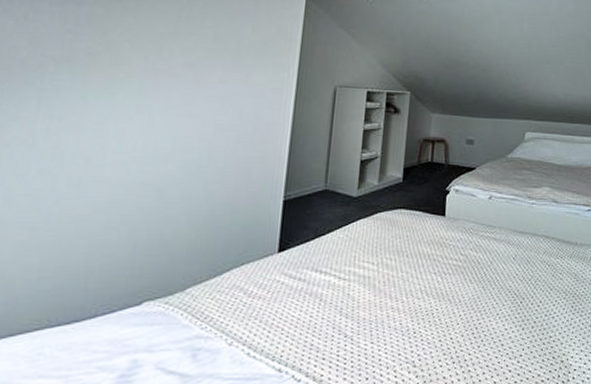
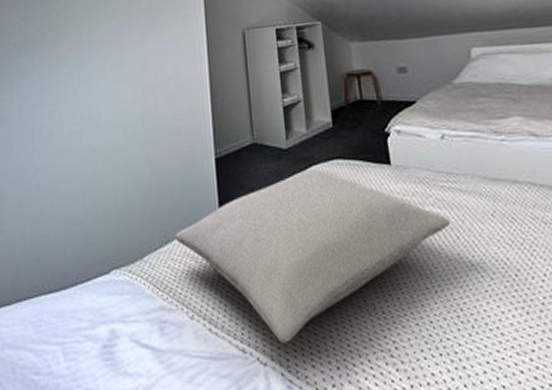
pillow: none [225,217,482,361] -> present [174,170,450,343]

